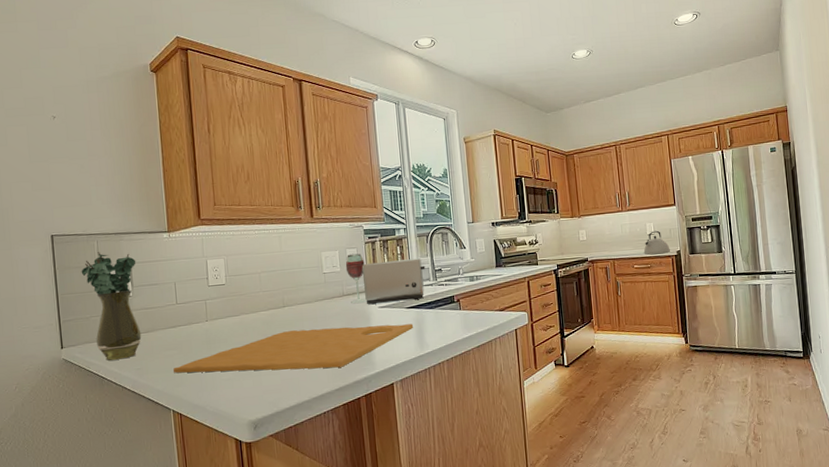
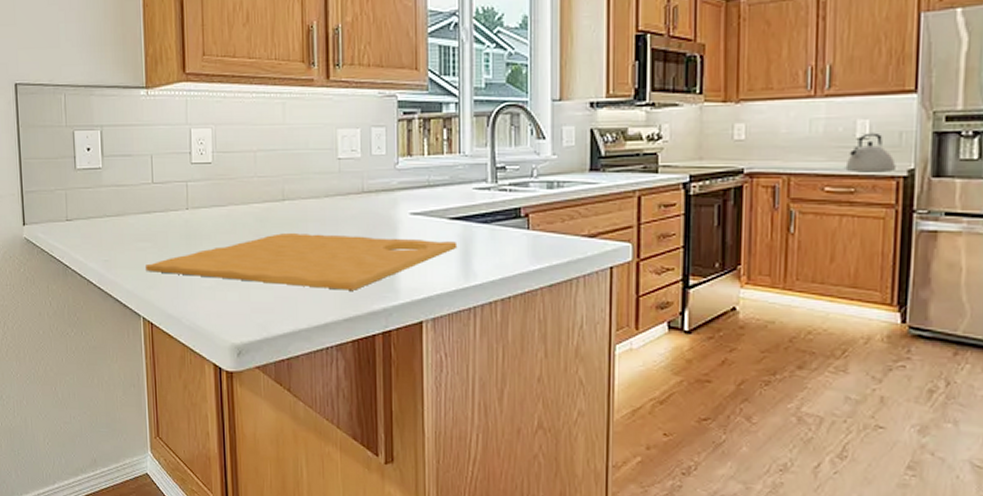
vase: present [81,252,142,361] -> none [46,108,111,246]
wineglass: present [345,253,367,304] -> none [368,135,395,206]
toaster: present [361,258,426,305] -> none [391,148,482,209]

